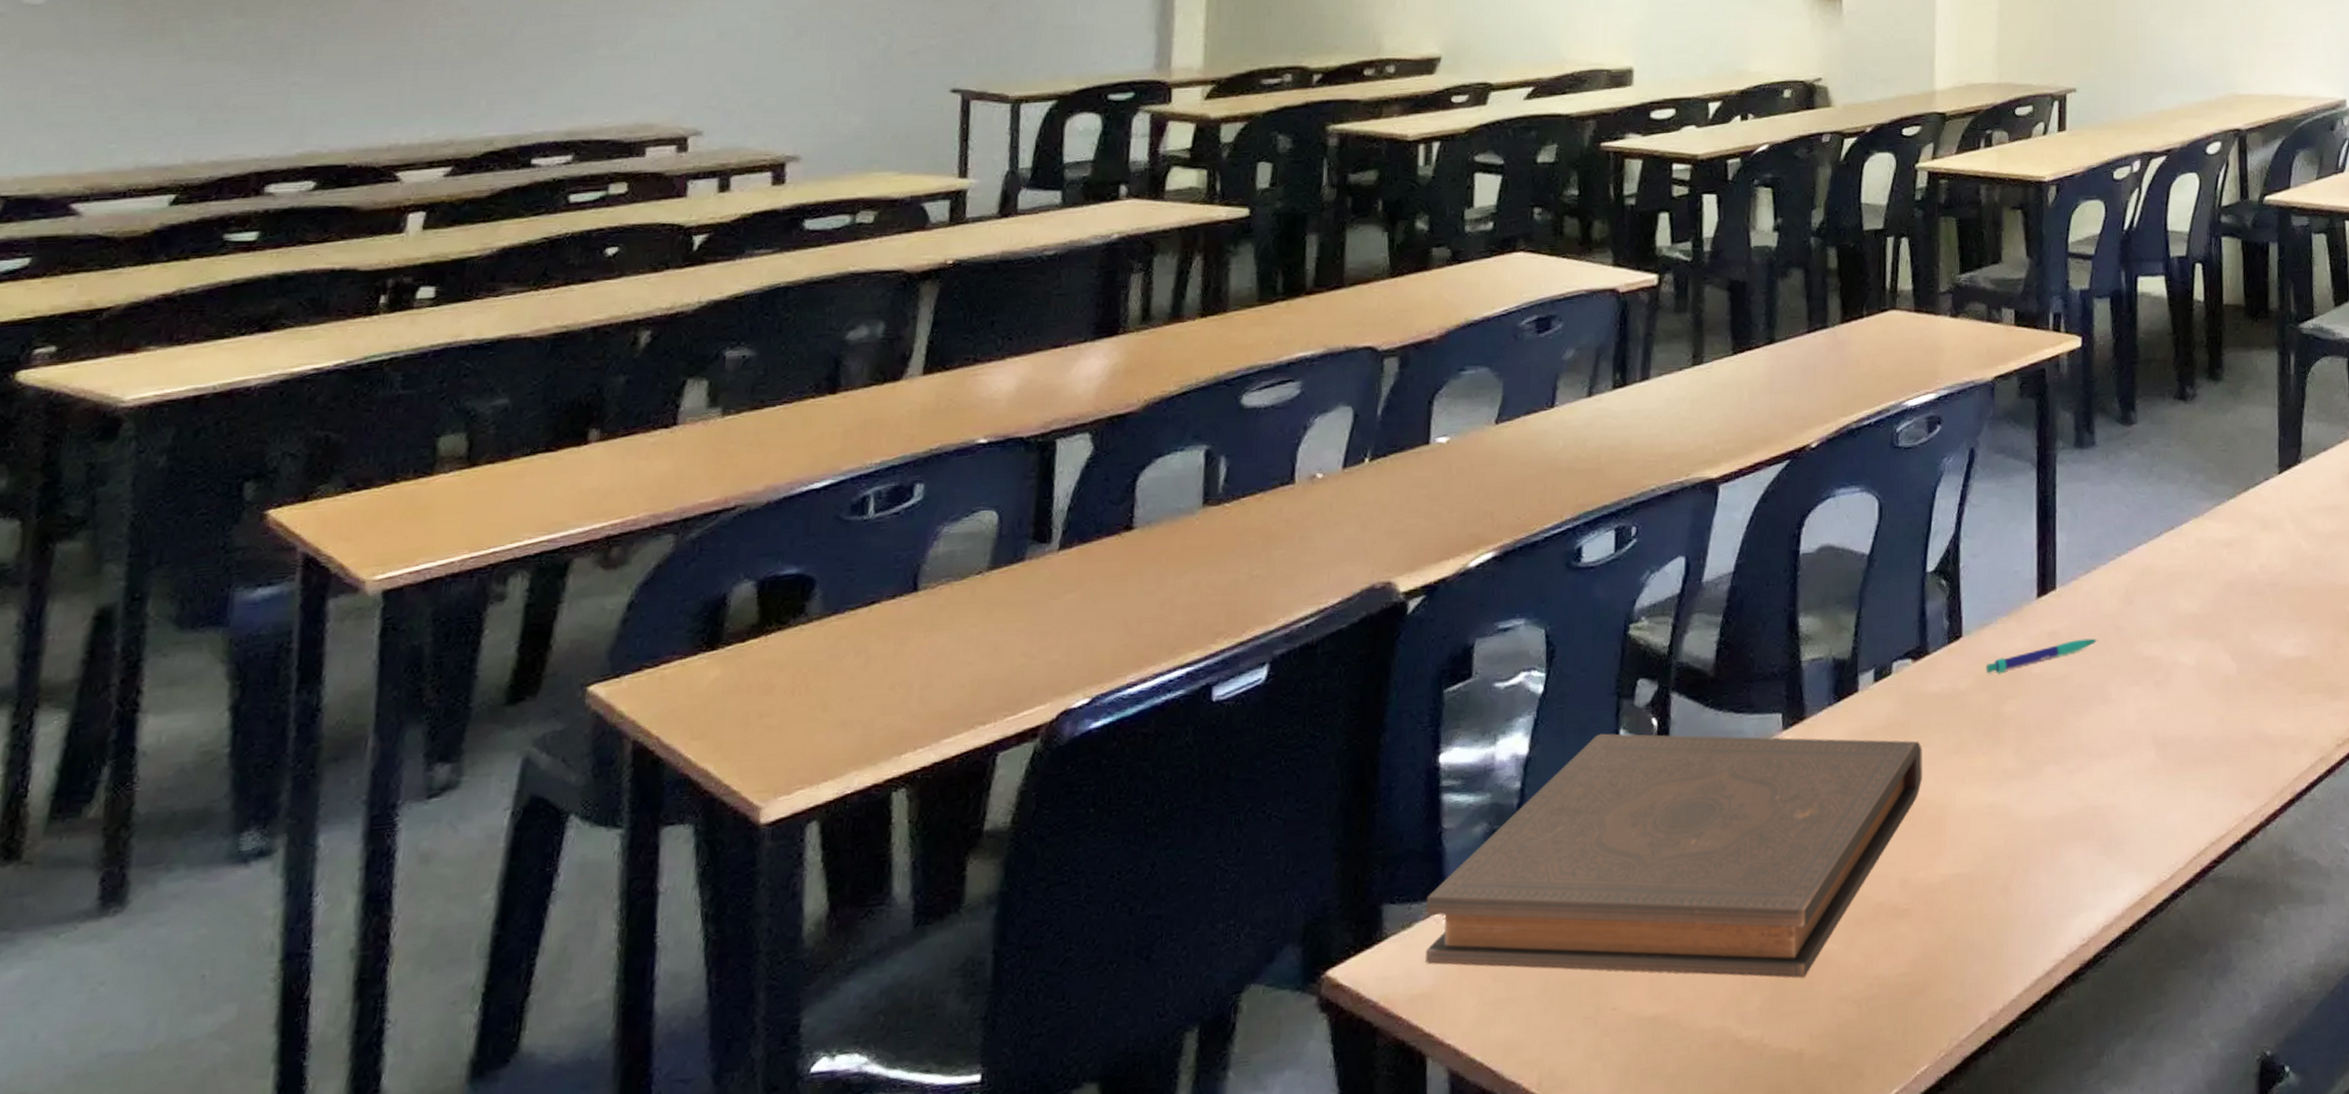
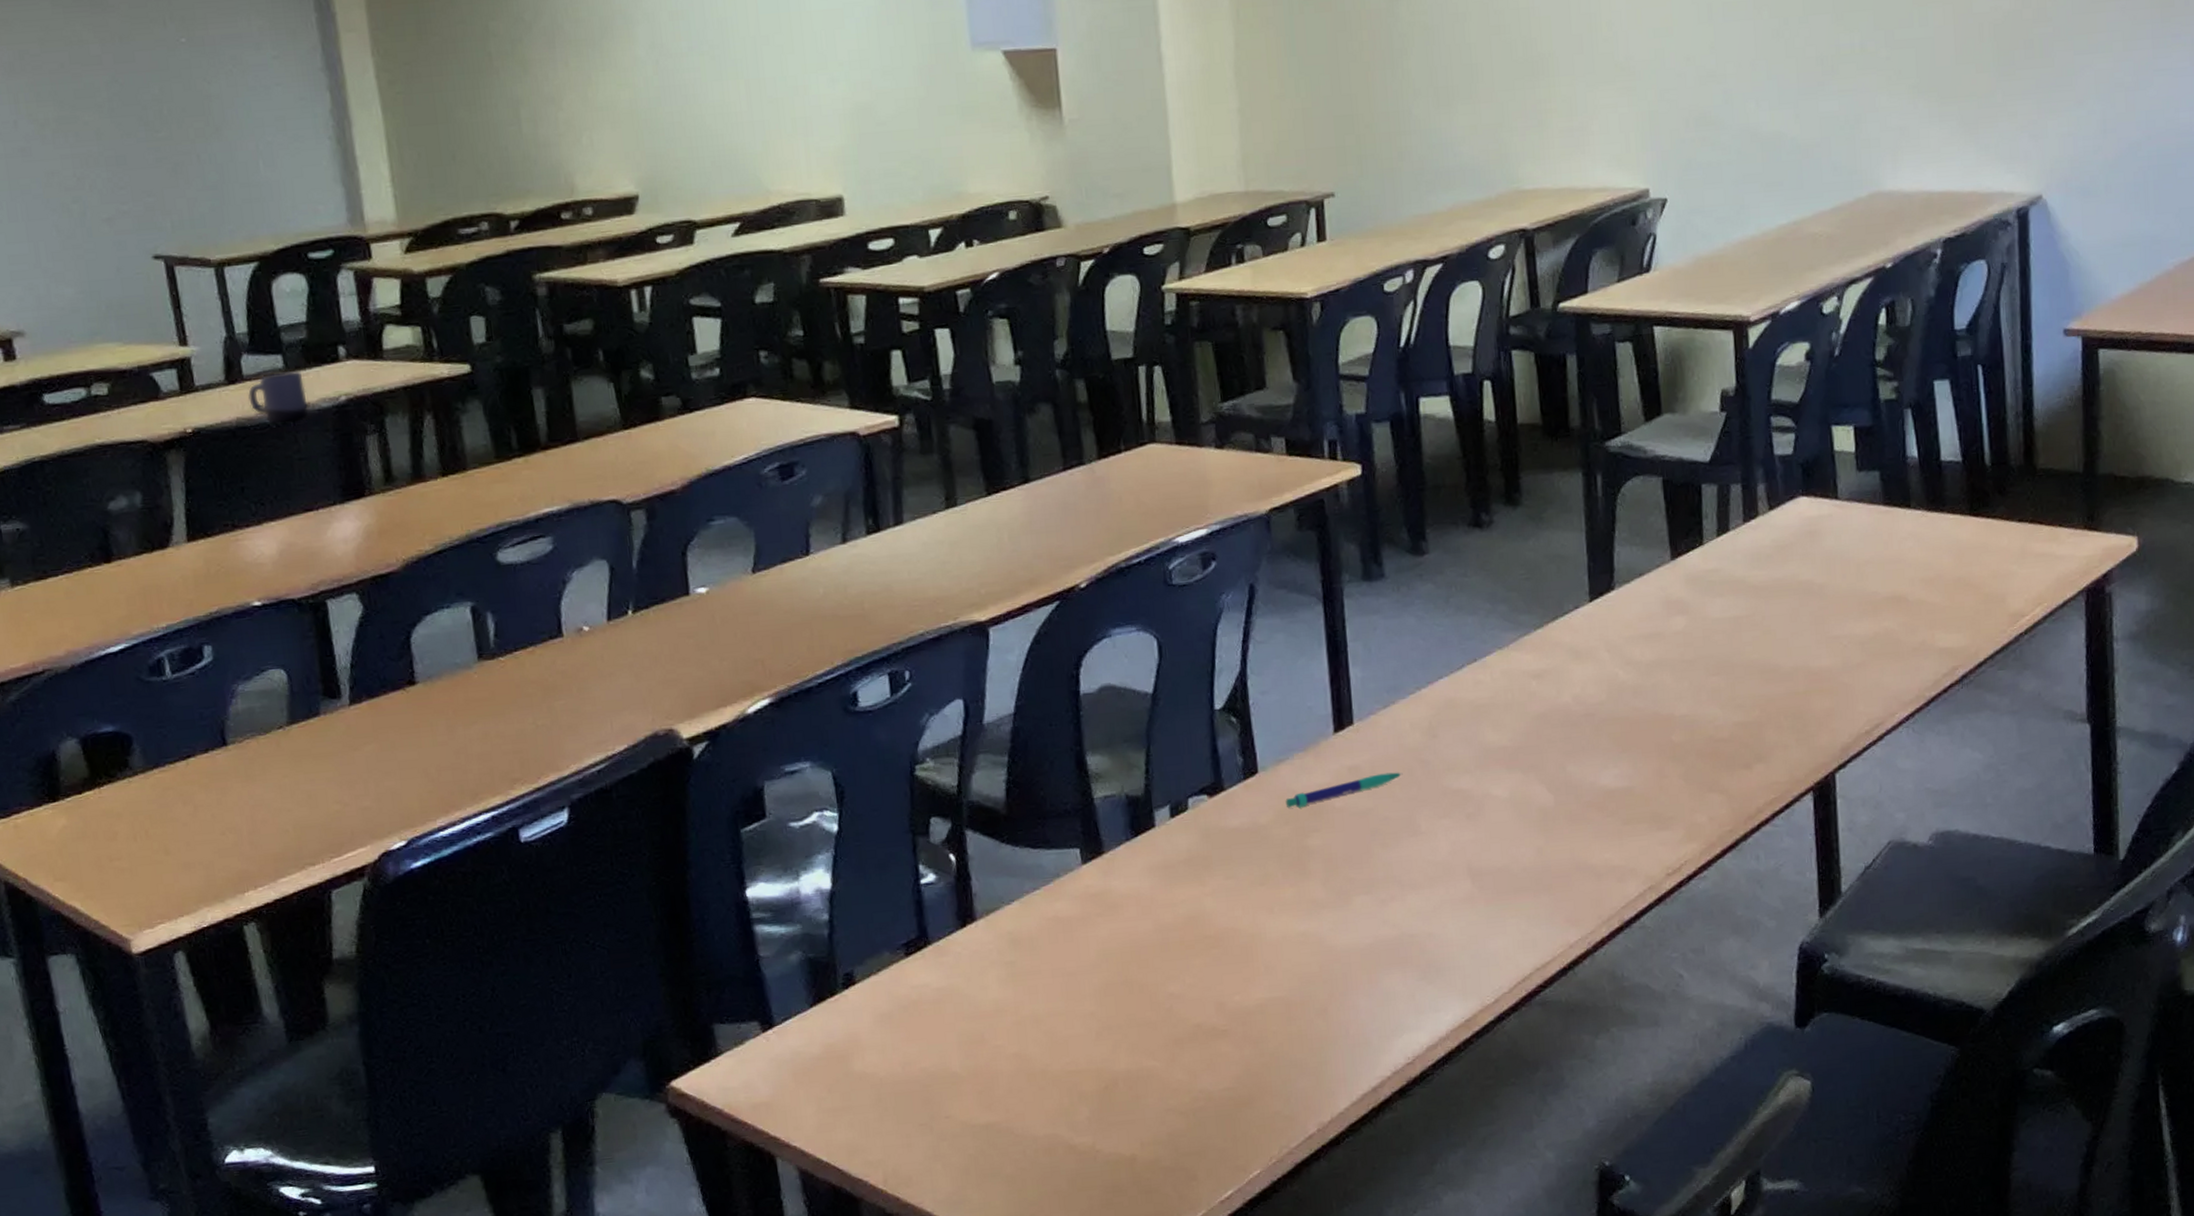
mug: none [1018,206,1079,260] -> present [248,370,309,425]
book: present [1426,733,1922,978] -> none [753,868,1230,1091]

